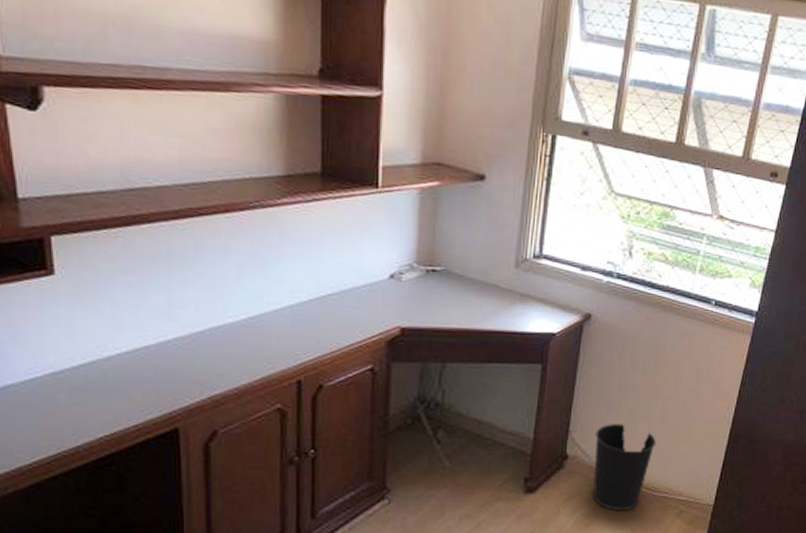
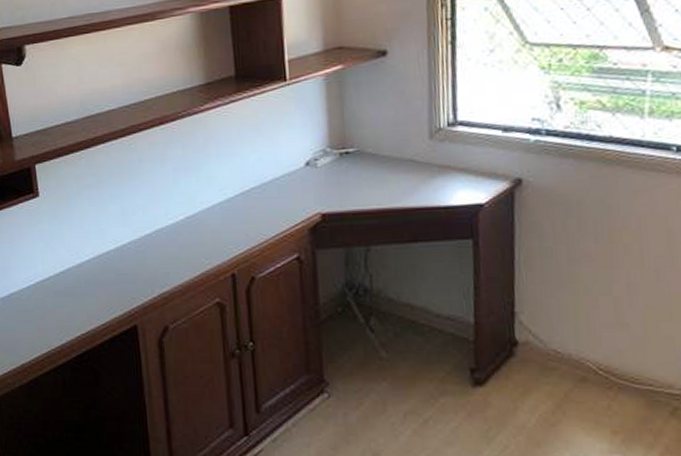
wastebasket: present [593,424,657,511] -> none [547,302,628,408]

